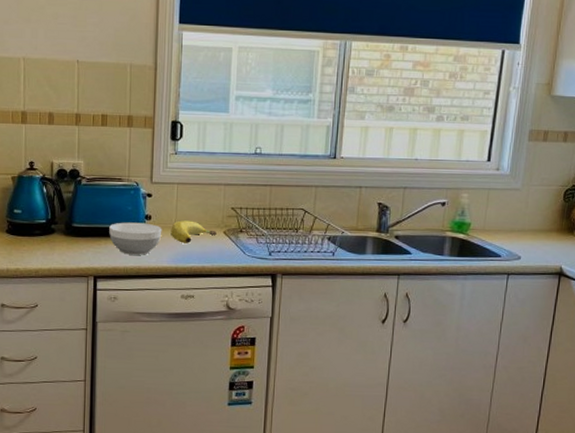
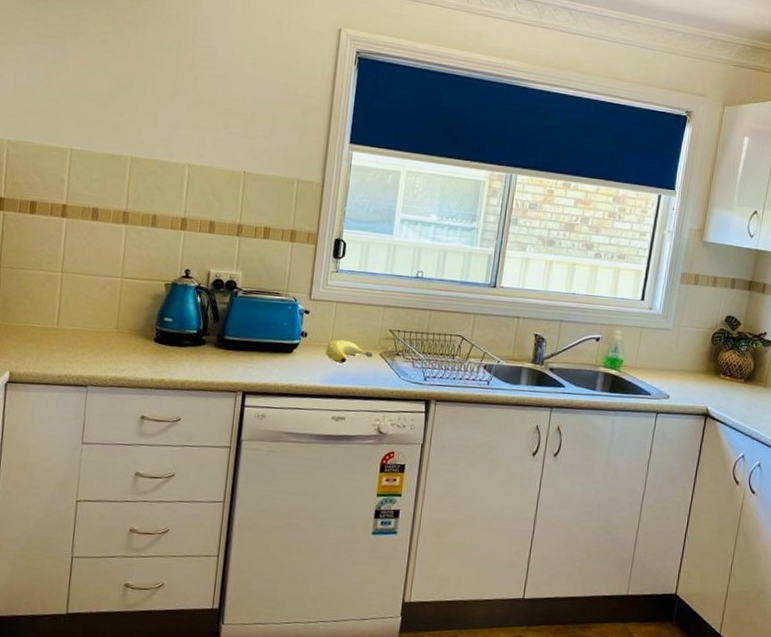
bowl: present [109,222,162,255] -> none [262,337,318,373]

